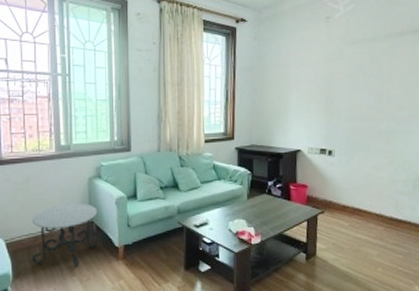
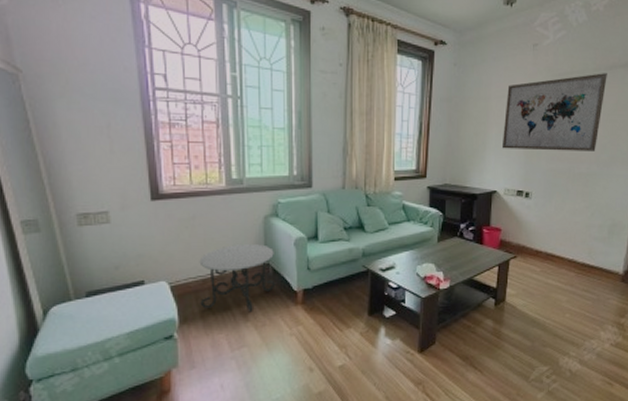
wall art: none [302,39,398,111] -> present [501,73,607,151]

